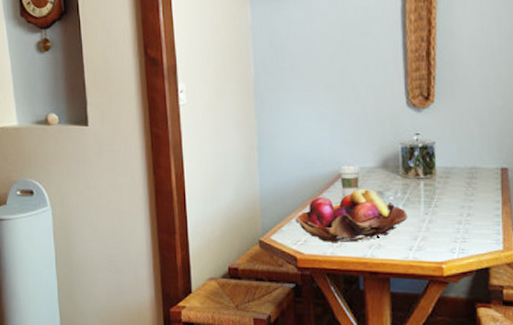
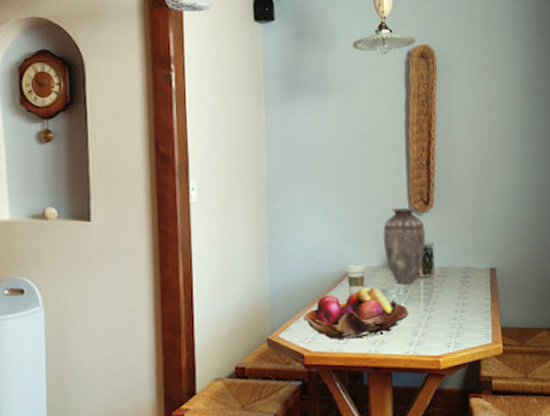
vase: none [378,103,425,186] -> present [383,207,425,285]

